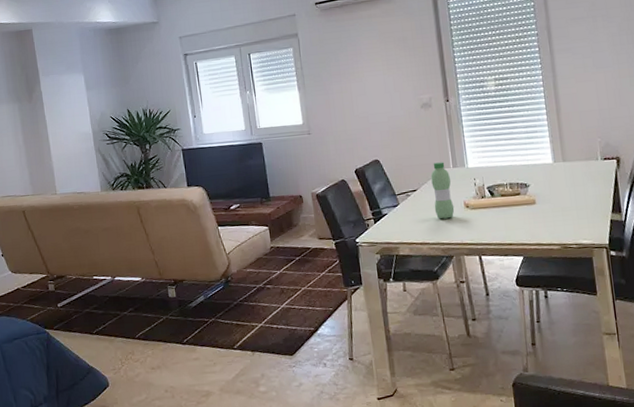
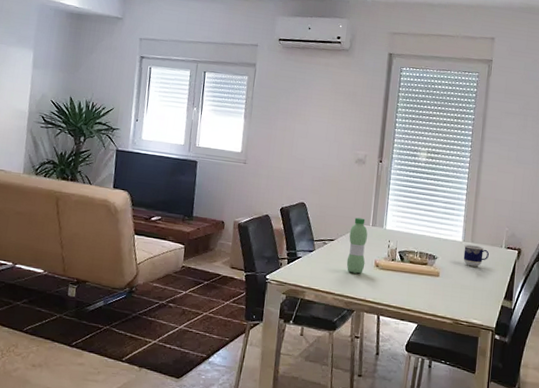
cup: none [556,163,585,187] -> present [463,244,489,267]

